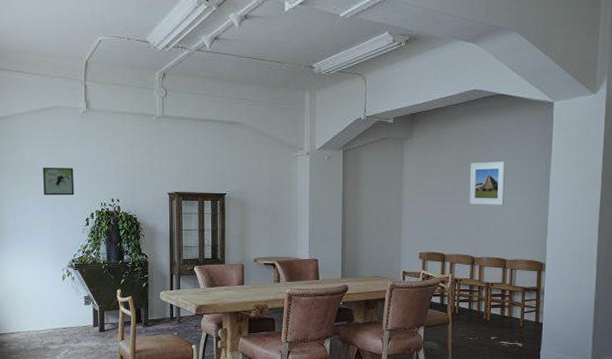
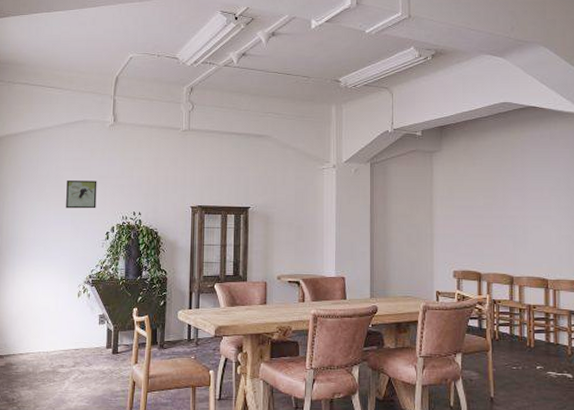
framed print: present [469,162,506,206] -> none [503,175,542,221]

